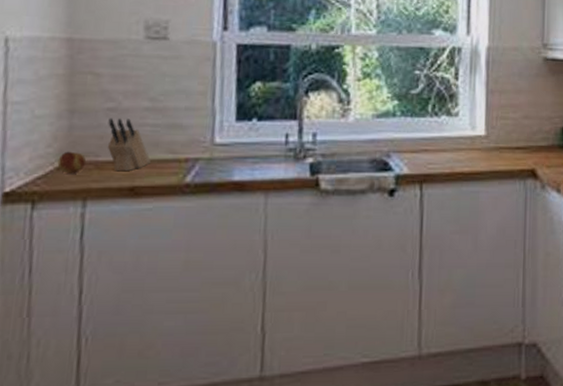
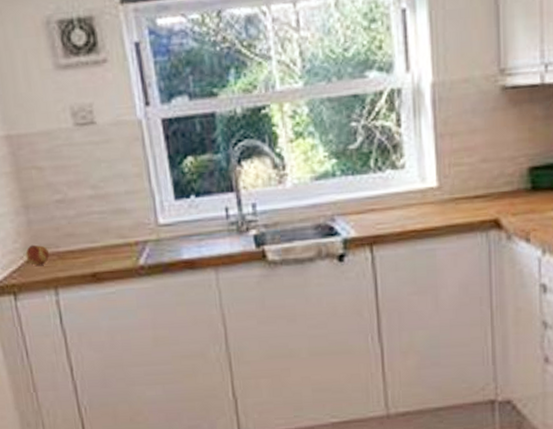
knife block: present [107,118,151,172] -> none [59,208,105,260]

